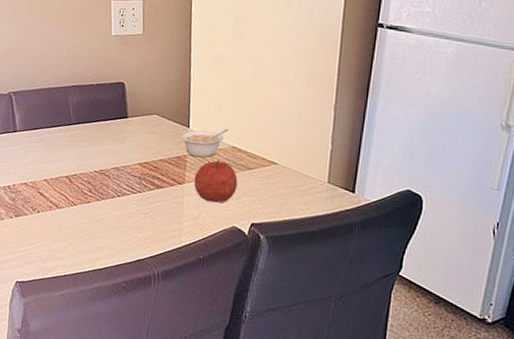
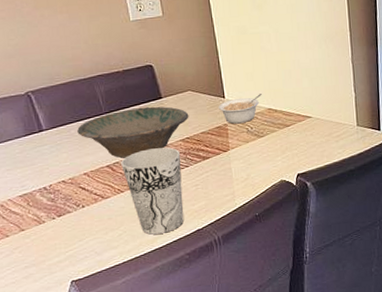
bowl: none [46,123,151,172] -> present [77,106,189,159]
cup: none [78,167,136,256] -> present [121,147,184,235]
fruit: present [194,159,238,203] -> none [238,122,279,163]

